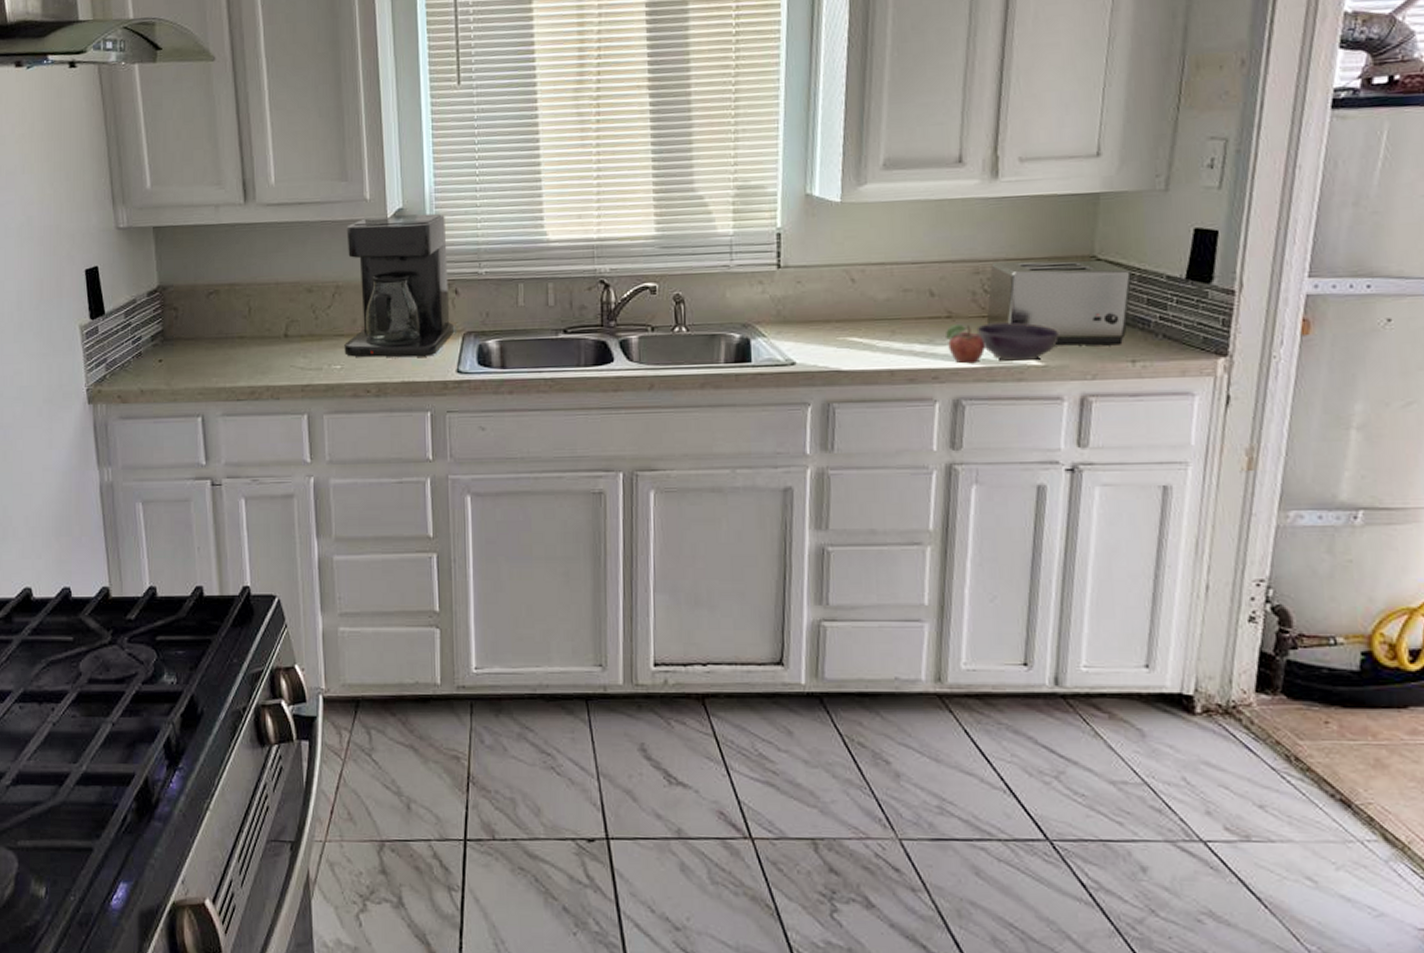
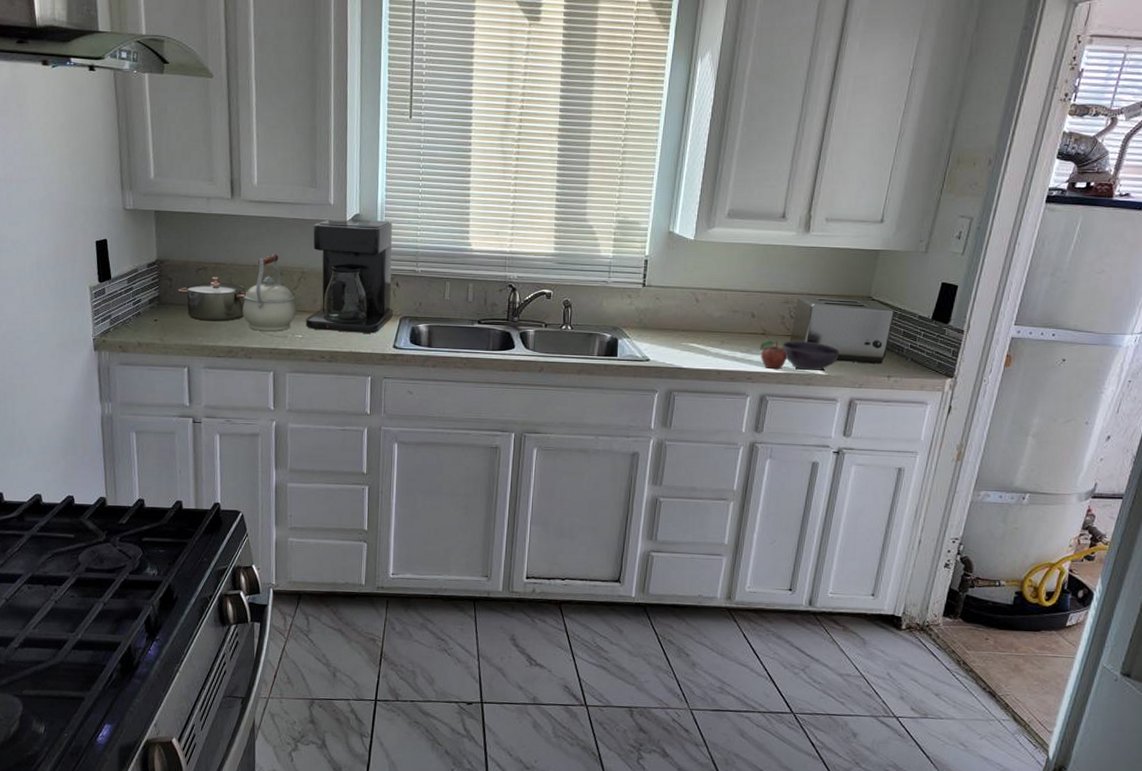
cooking pot: none [185,301,269,357] -> present [178,277,247,322]
kettle: none [264,266,332,364] -> present [242,254,297,331]

